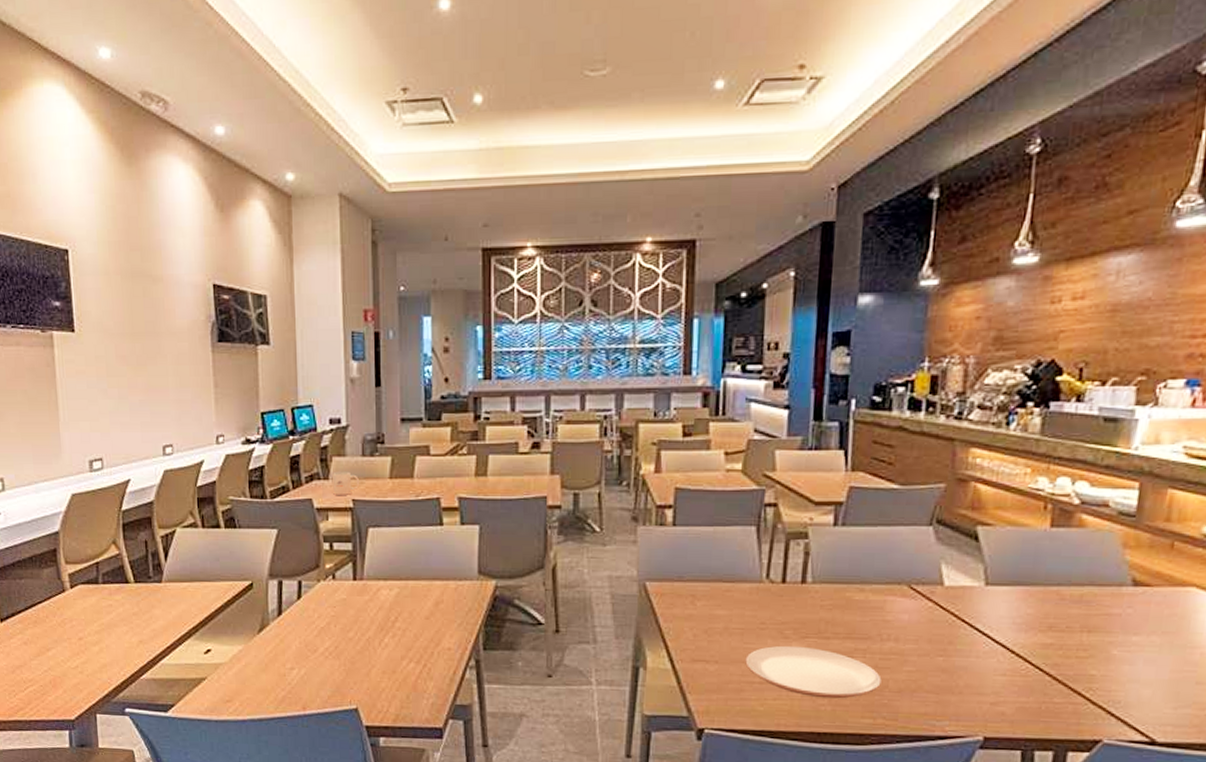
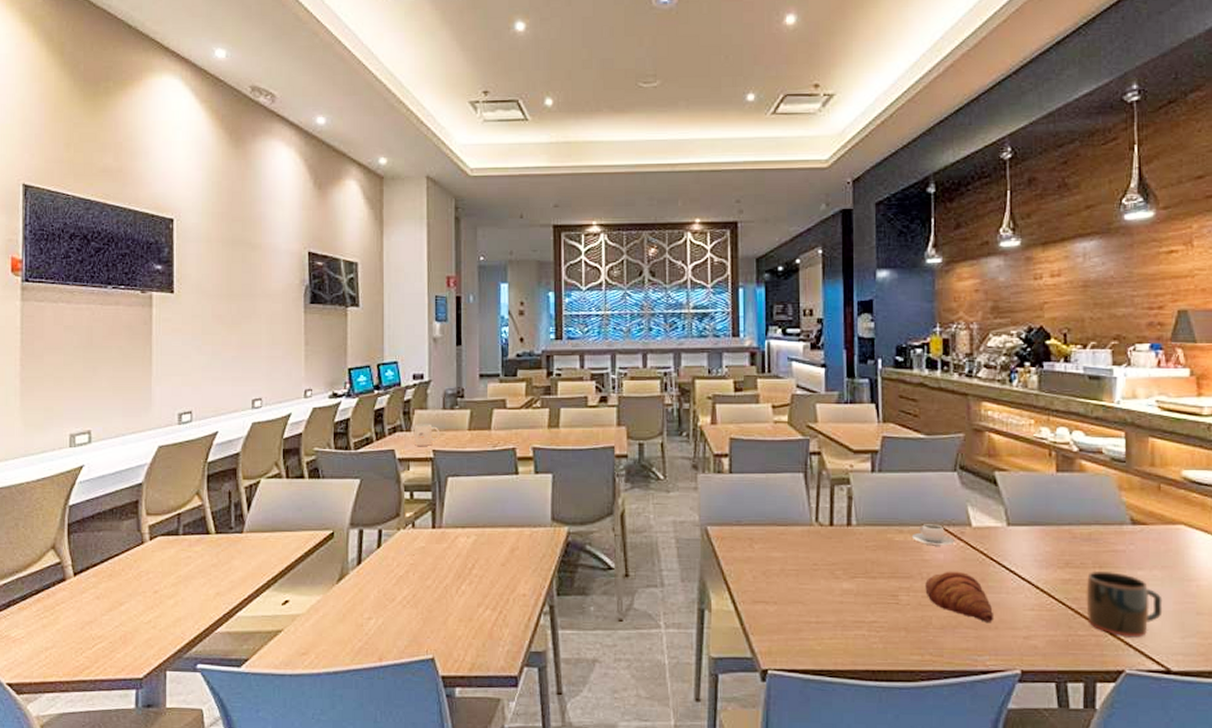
plate: present [745,645,882,699] -> none [802,585,925,636]
teacup: none [873,582,923,606] -> present [911,524,955,546]
croissant: none [884,632,959,687] -> present [925,571,993,622]
mug: none [1066,635,1158,705] -> present [1086,570,1163,636]

